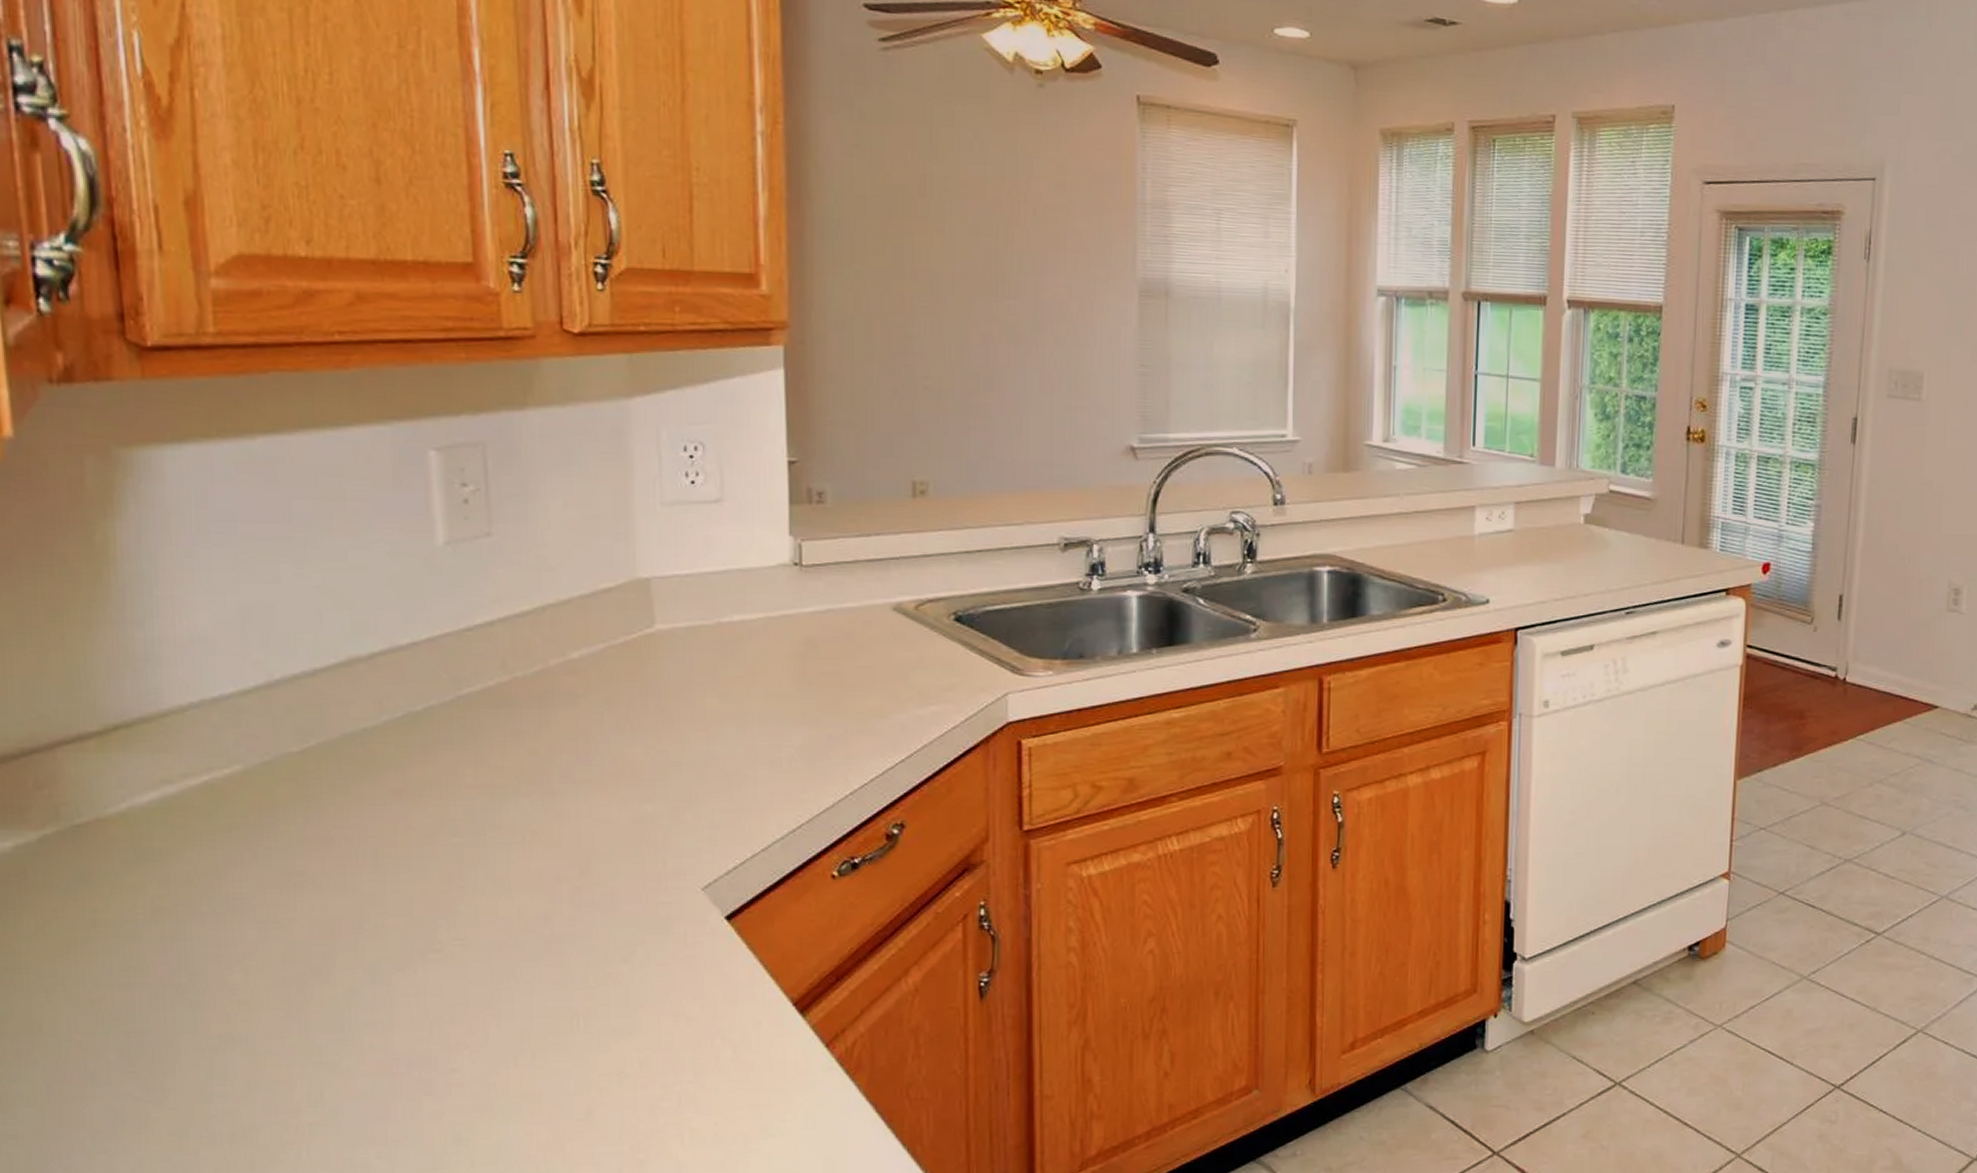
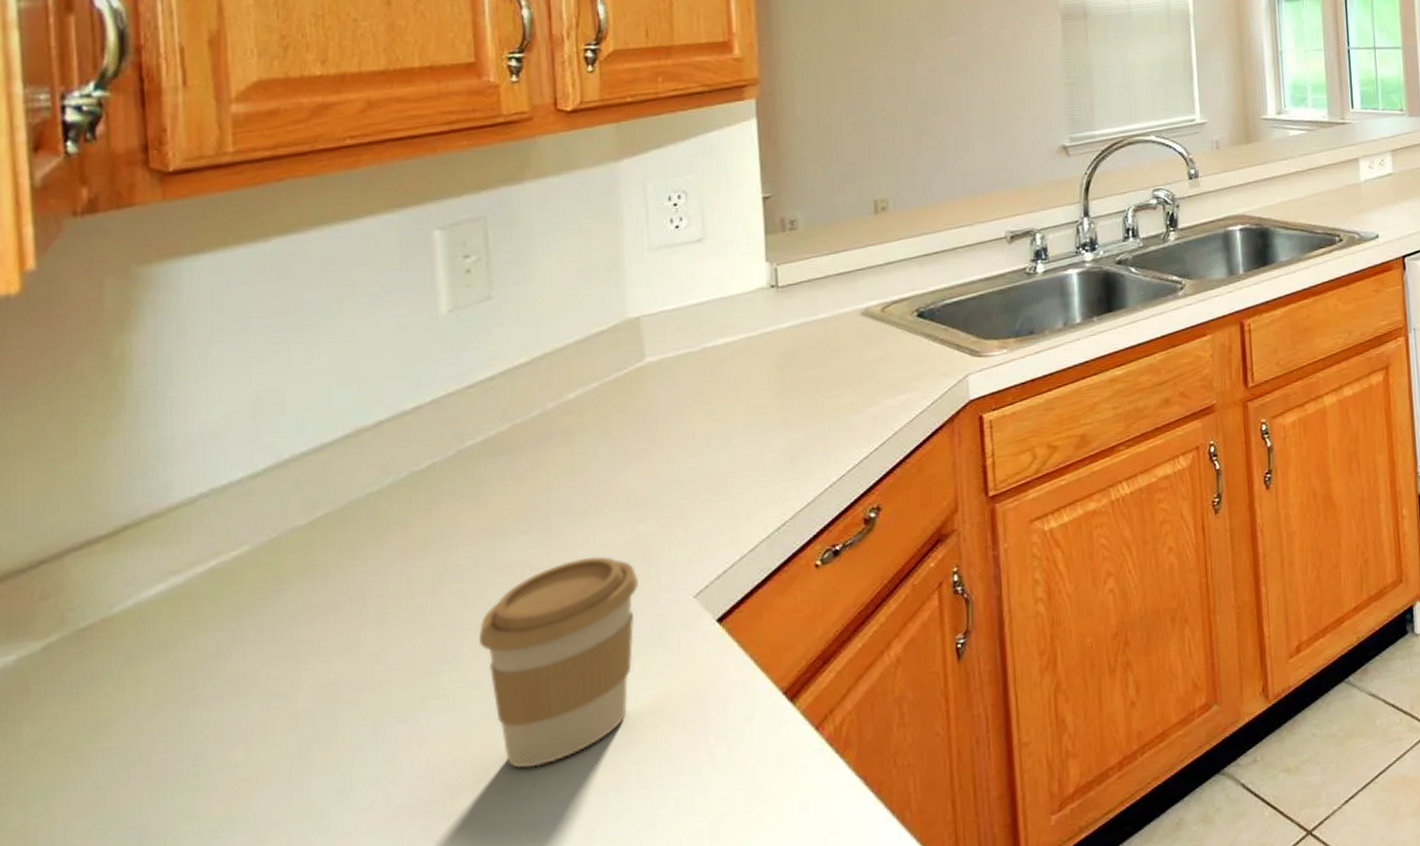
coffee cup: none [477,830,643,1038] -> present [478,556,638,768]

